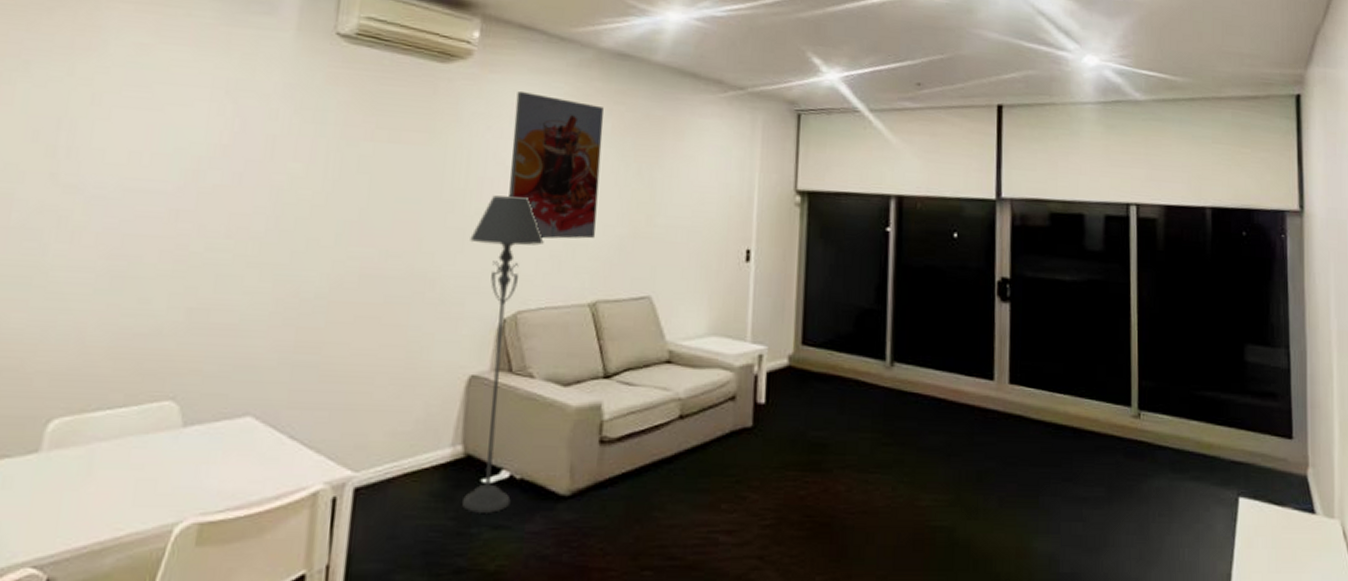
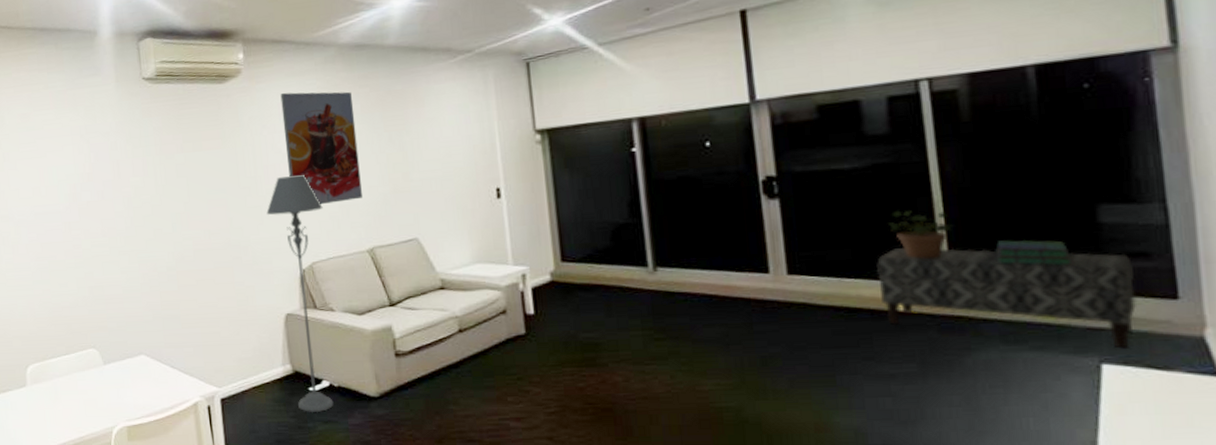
bench: none [1082,367,1265,483] -> present [876,248,1136,349]
potted plant: none [1094,328,1144,380] -> present [887,209,954,259]
stack of books: none [1172,369,1226,399] -> present [995,240,1073,266]

